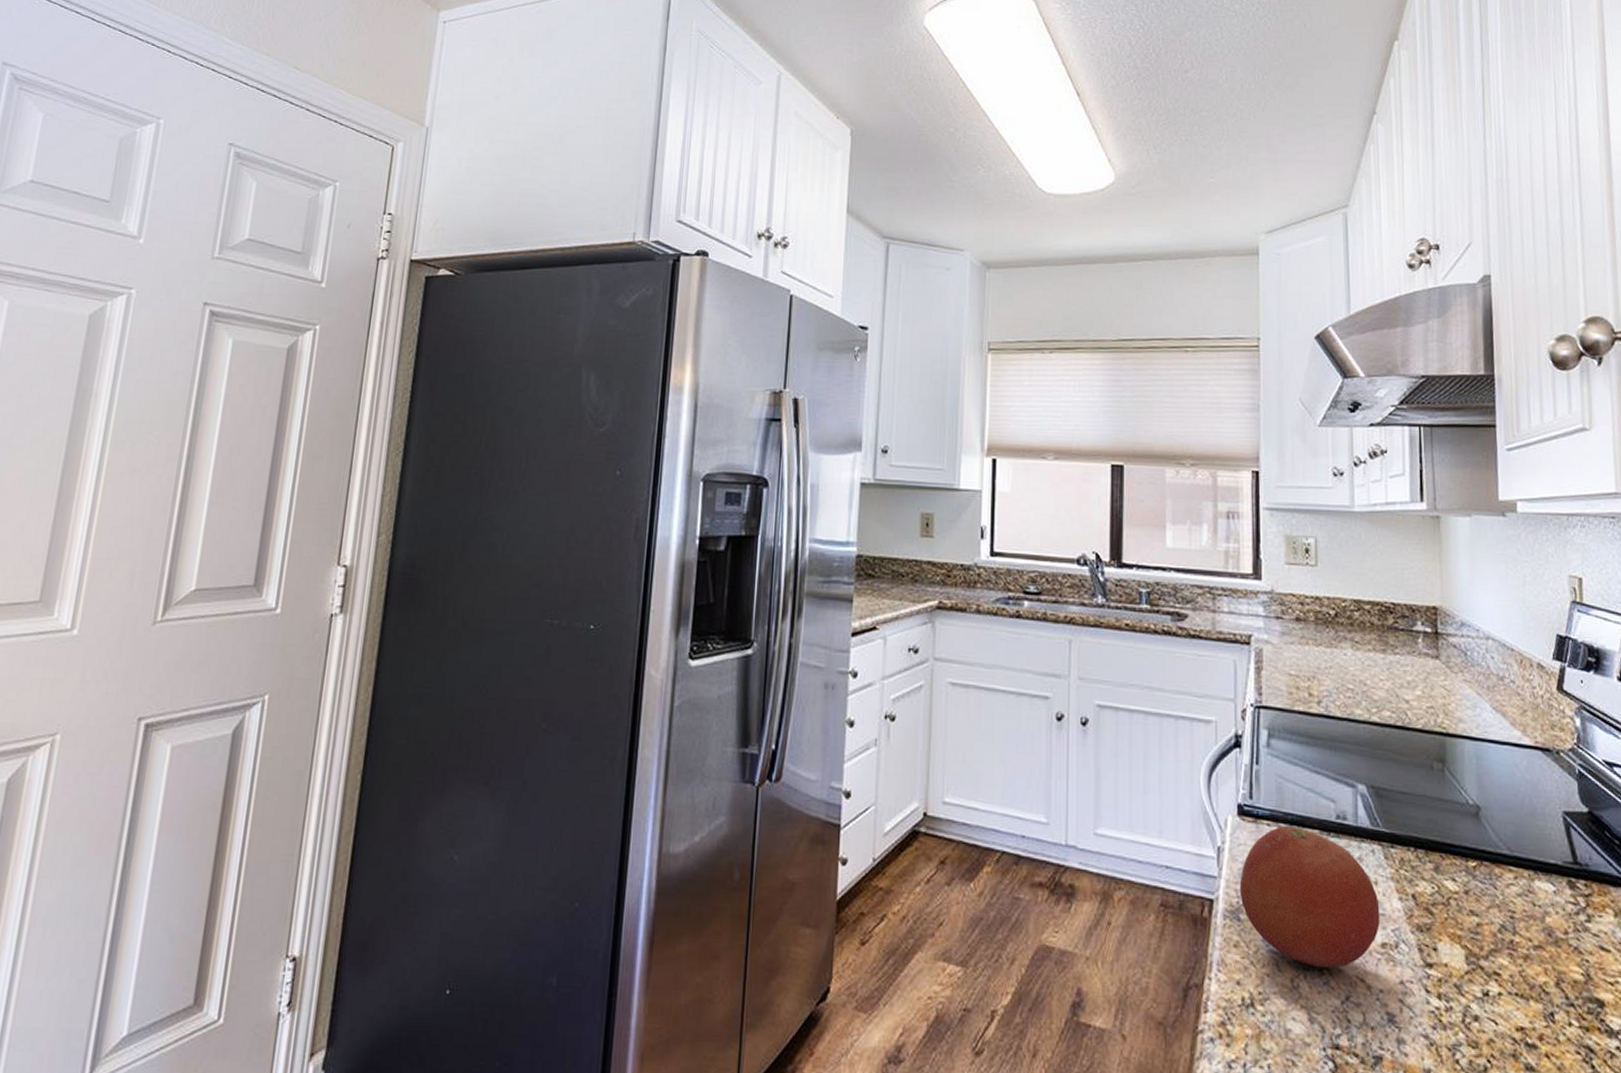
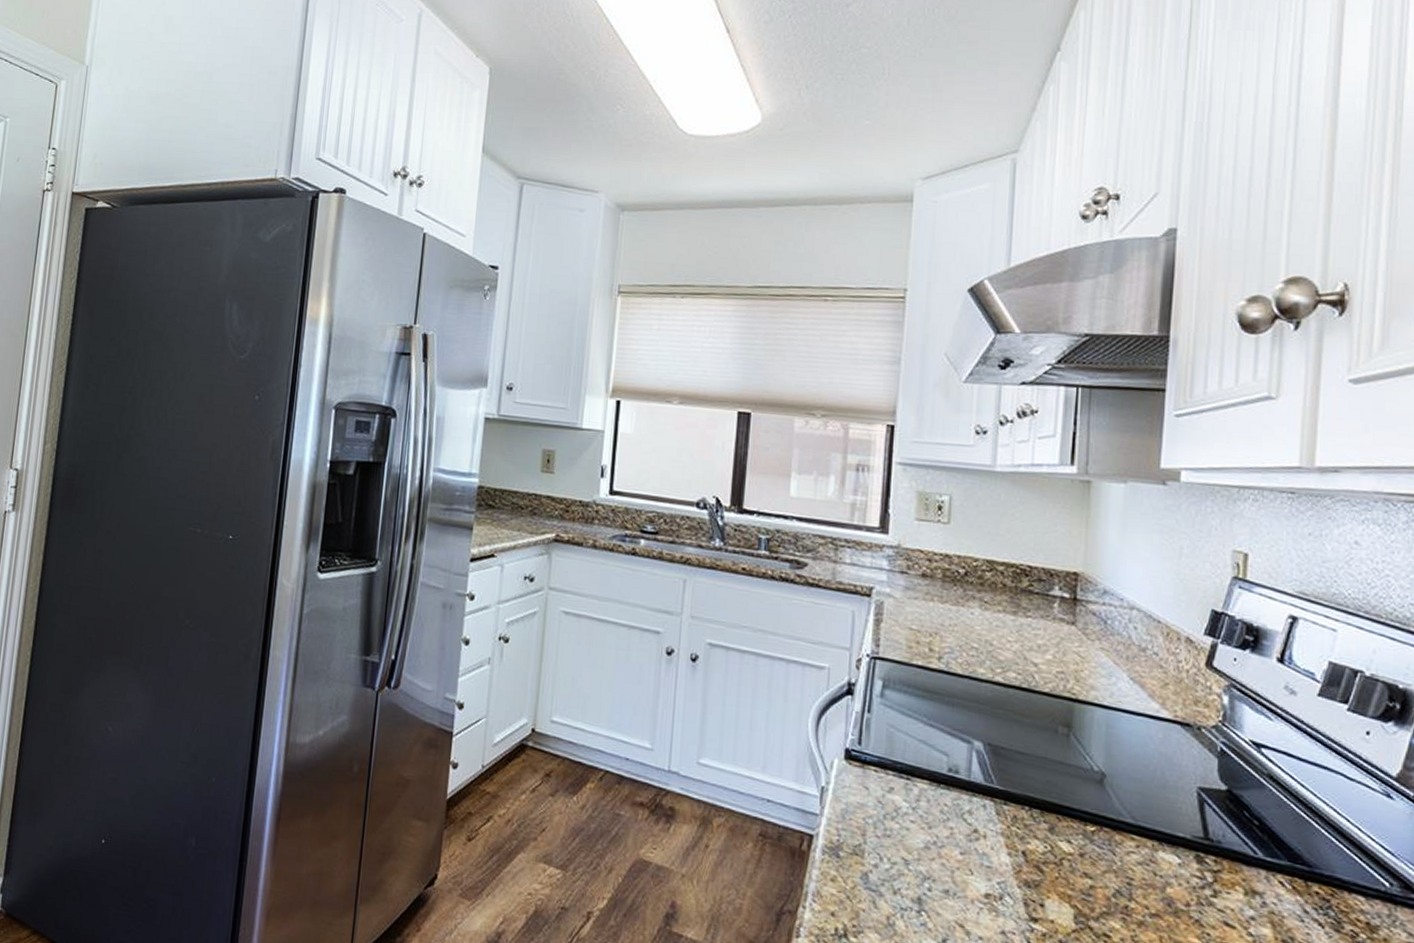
fruit: present [1239,826,1381,969] -> none [840,773,987,912]

